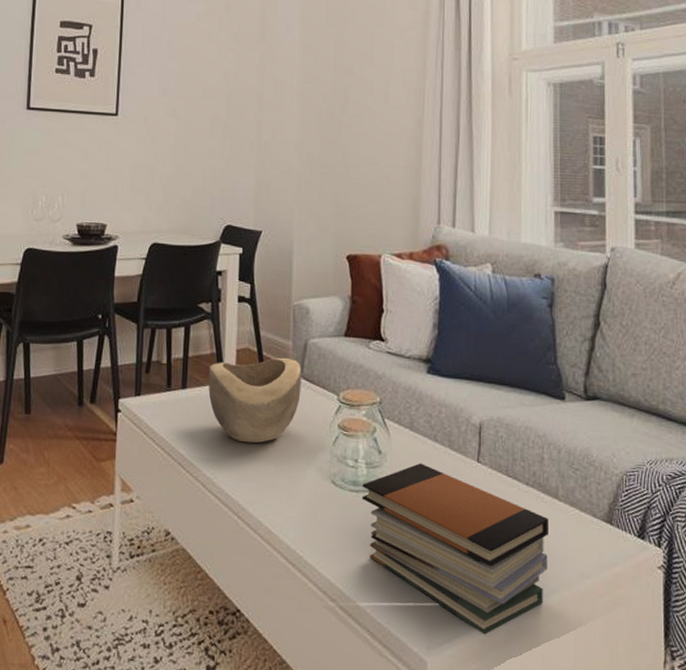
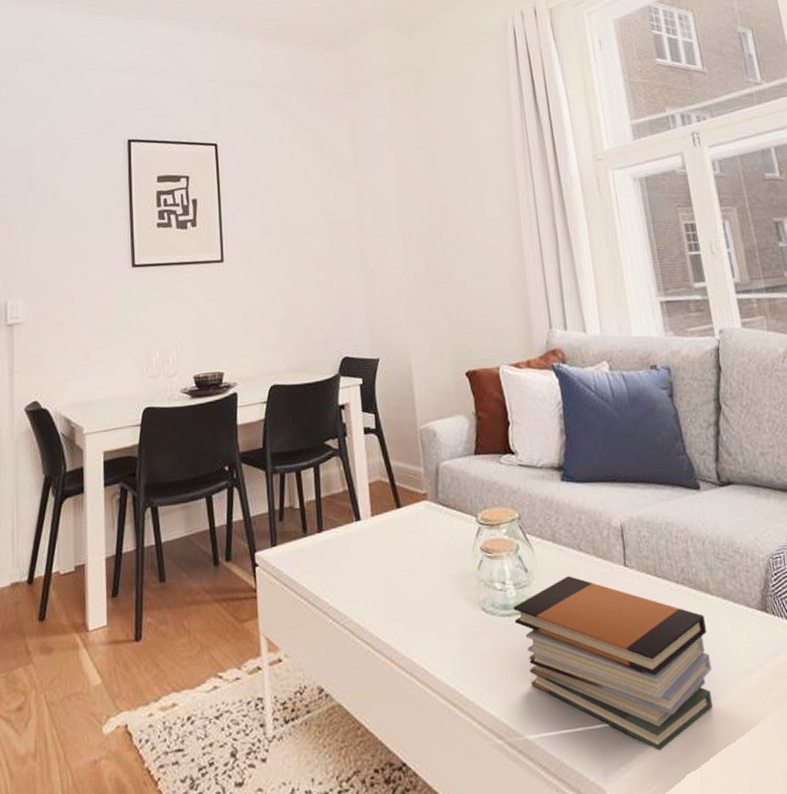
decorative bowl: present [208,357,302,444] -> none [343,484,439,581]

